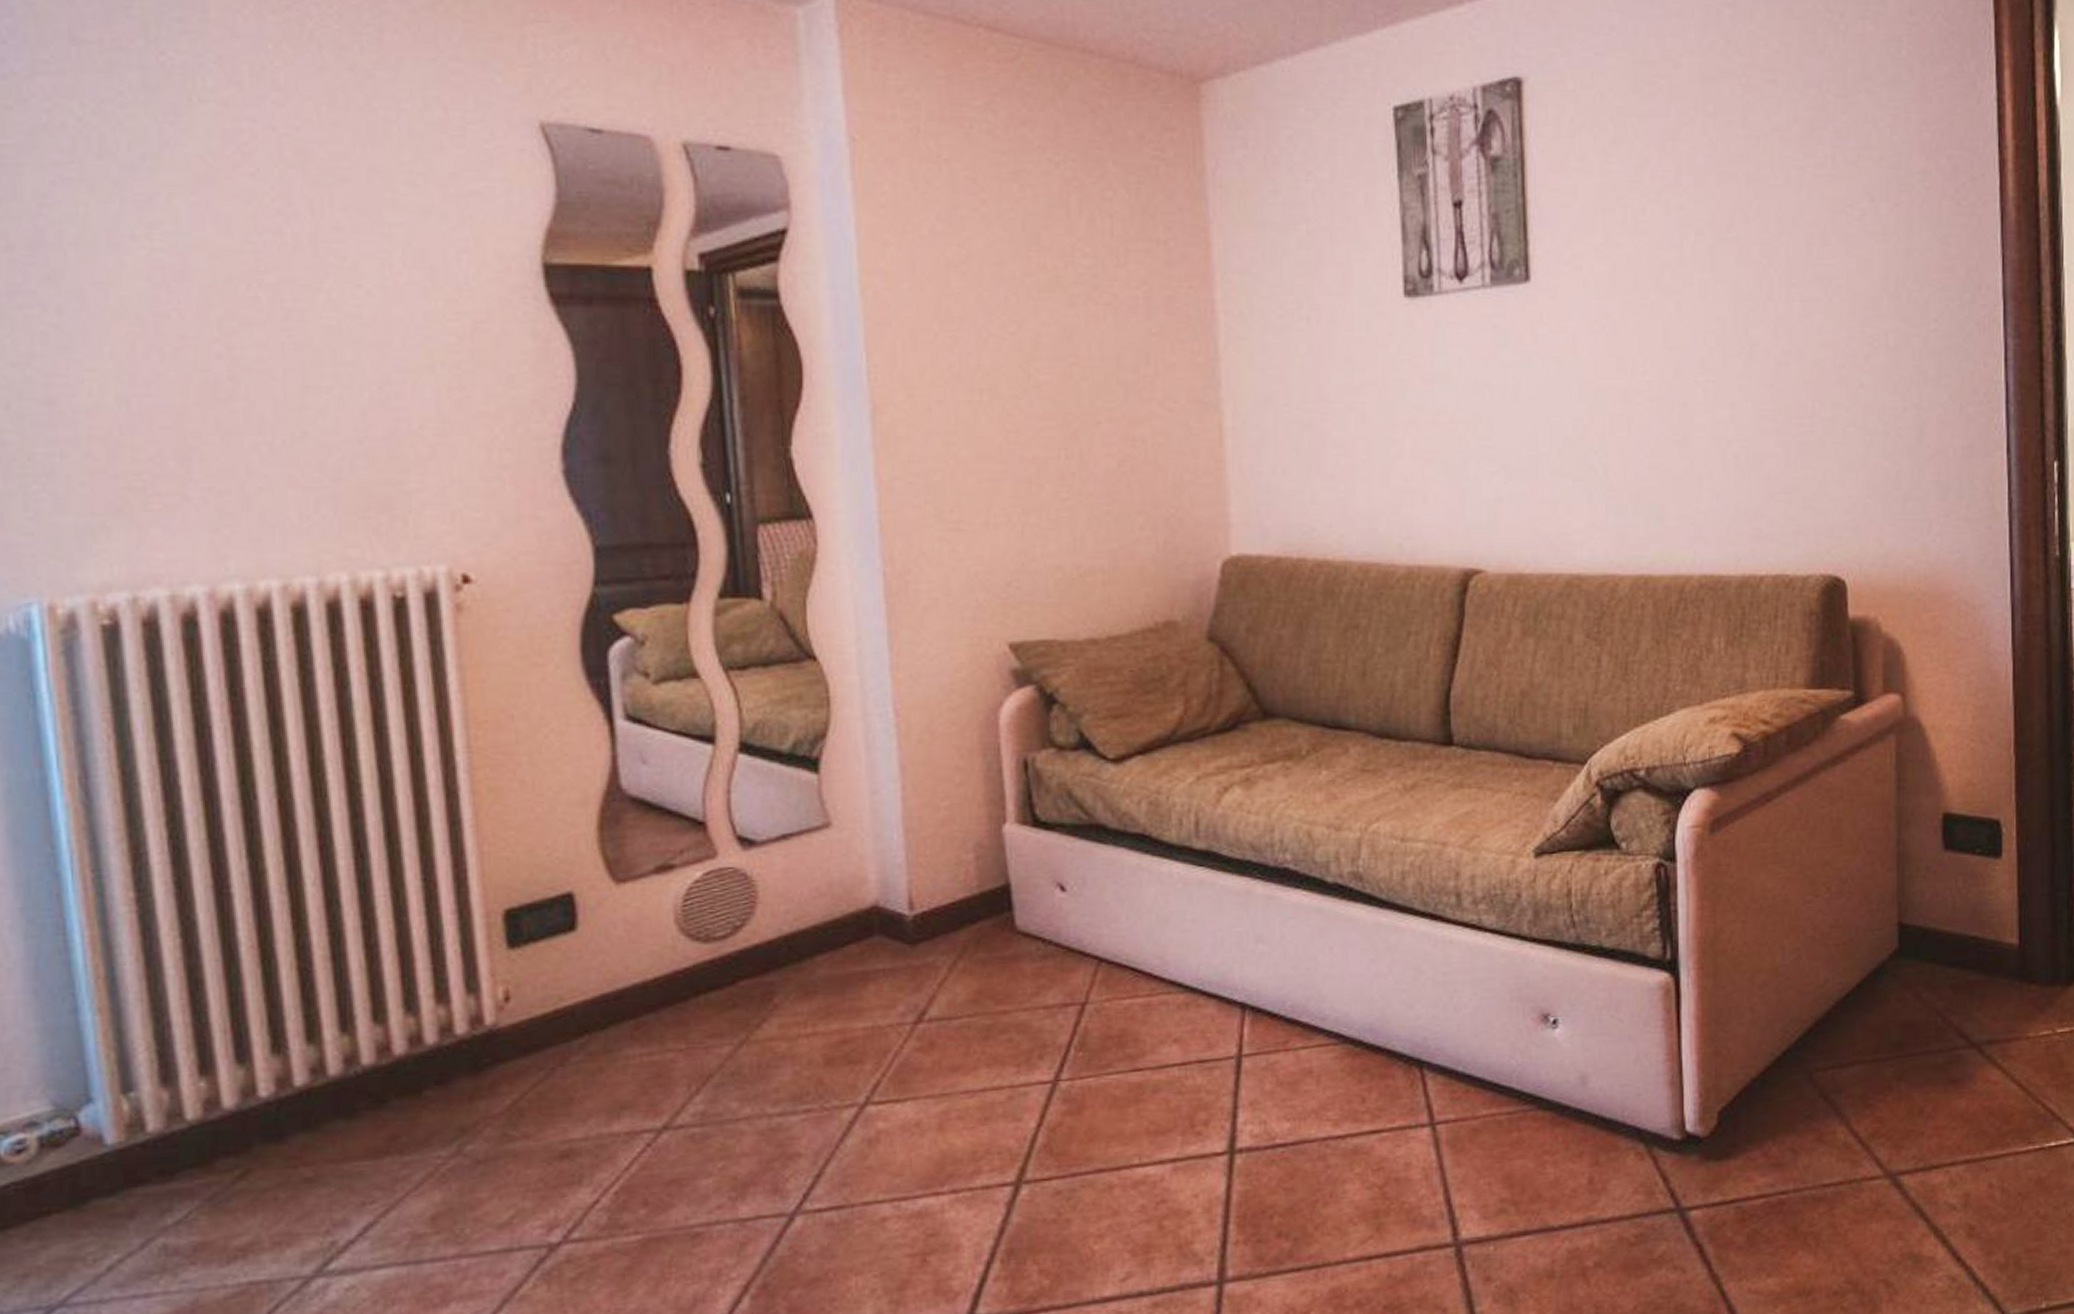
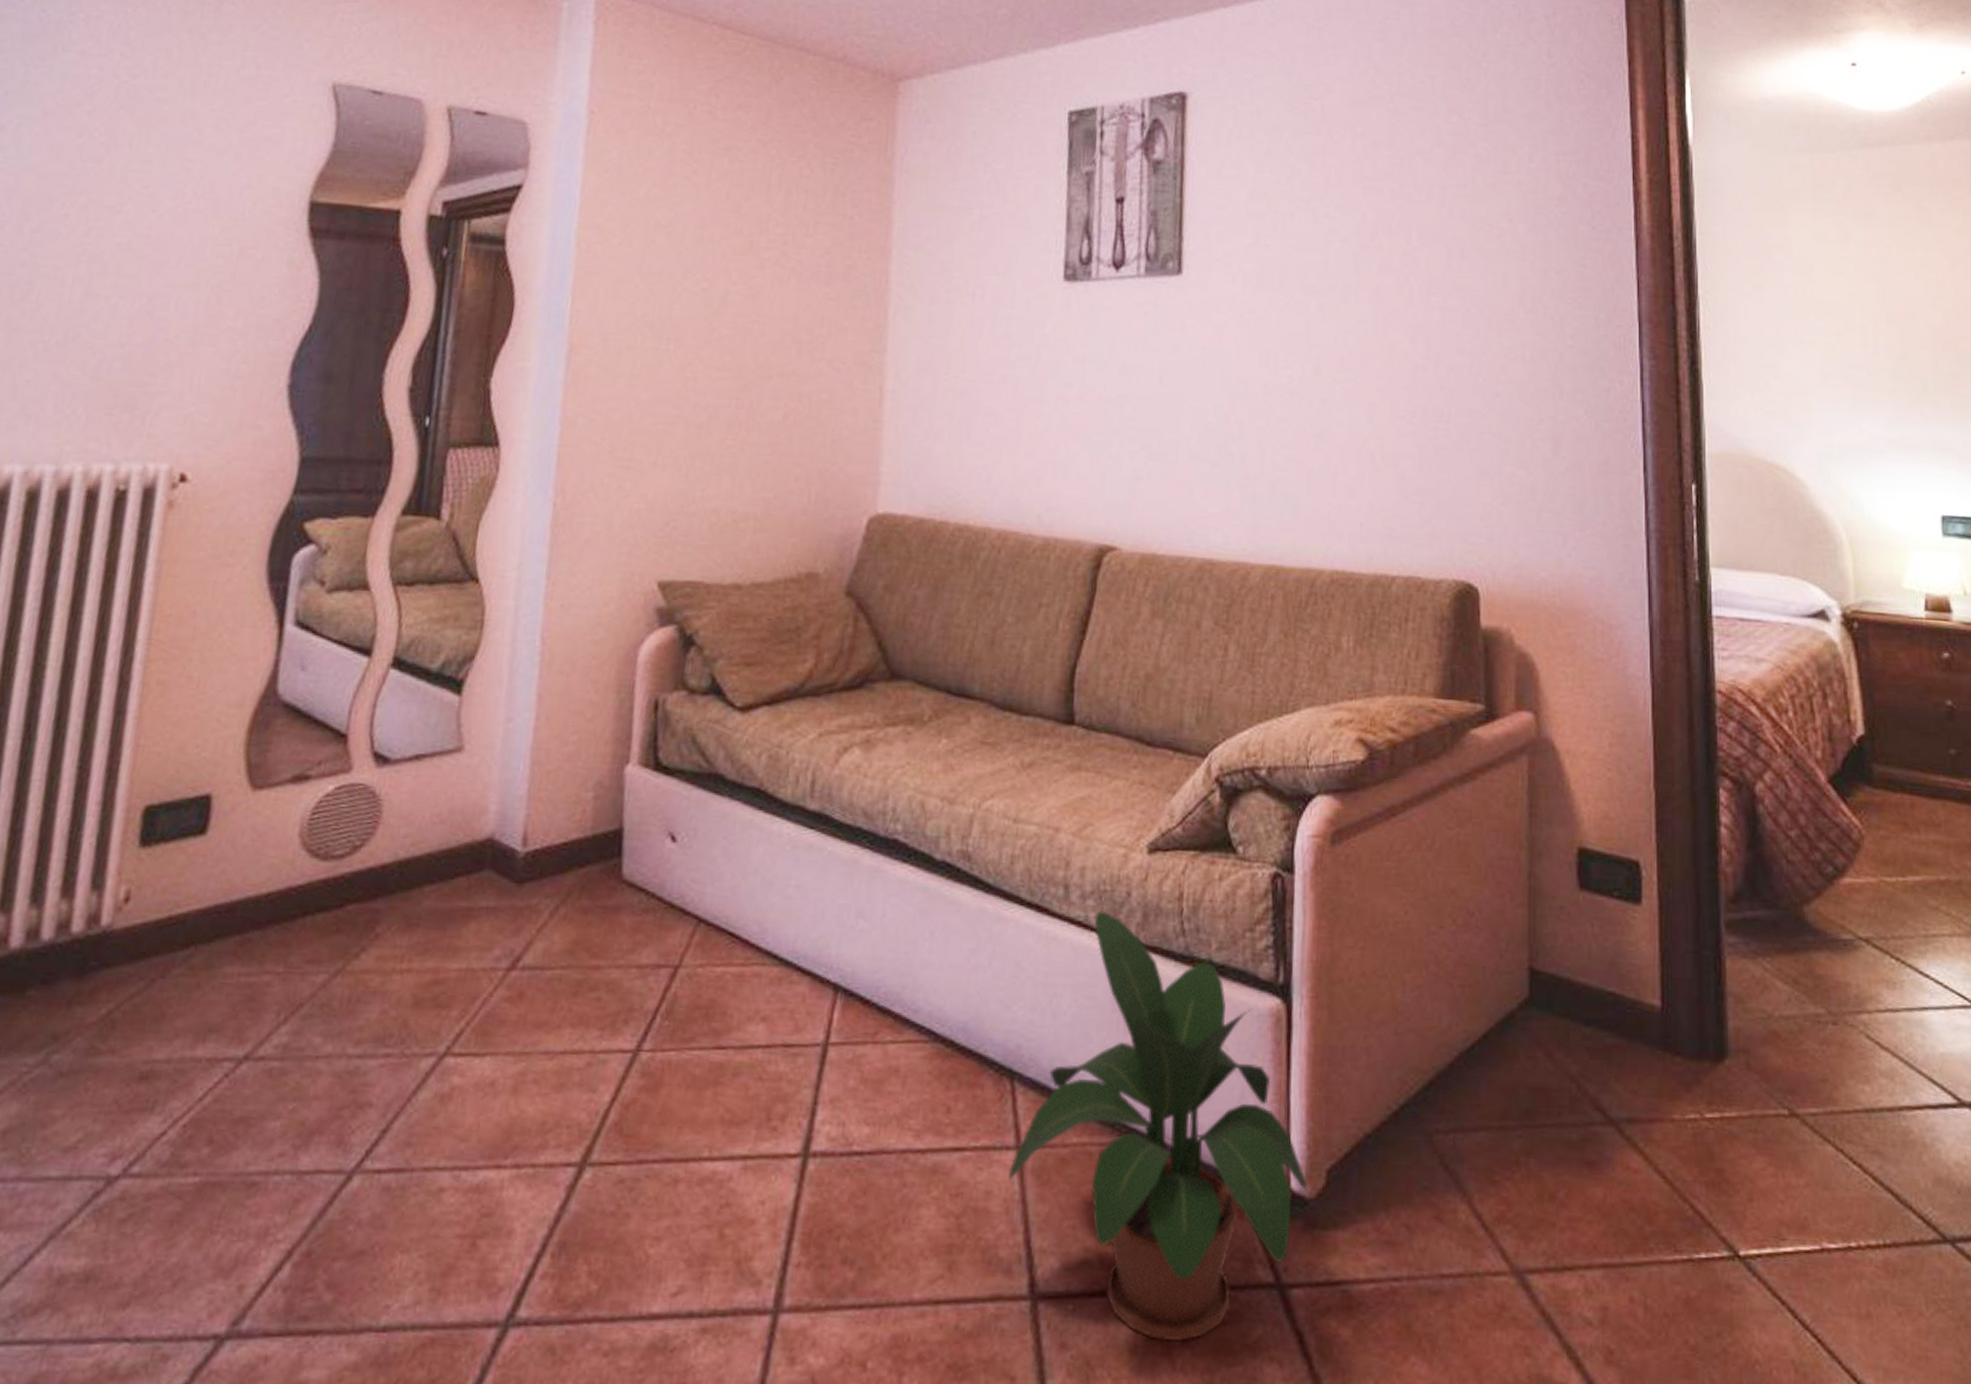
potted plant: none [1425,913,1701,1265] -> present [1008,910,1308,1343]

